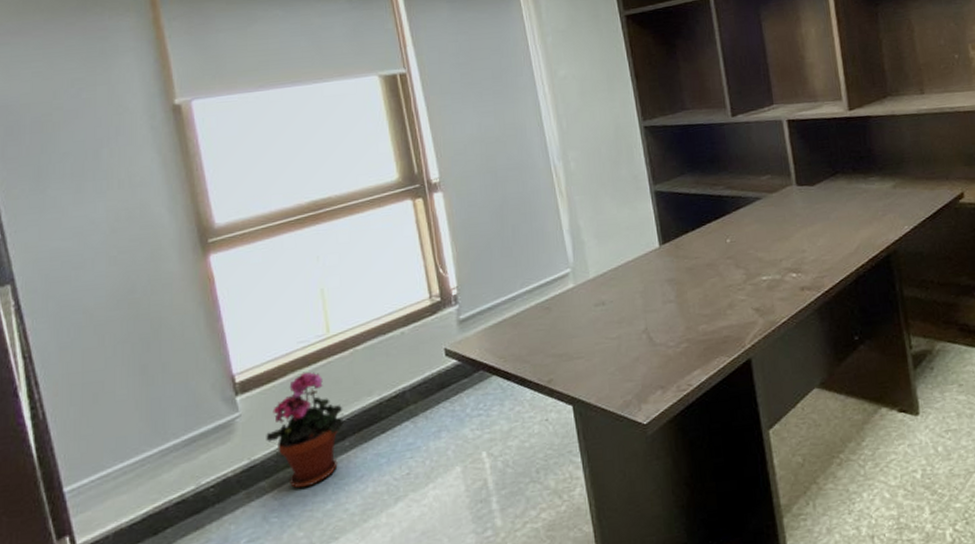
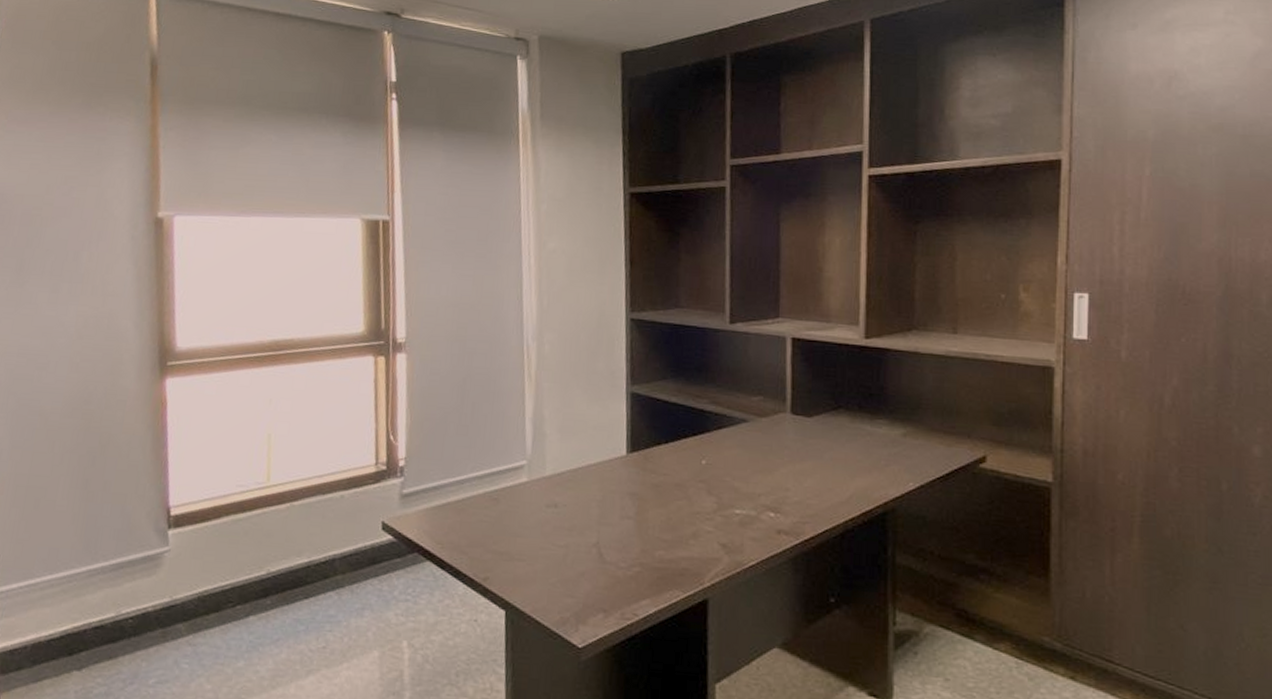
potted plant: present [266,372,344,489] -> none [190,518,271,640]

